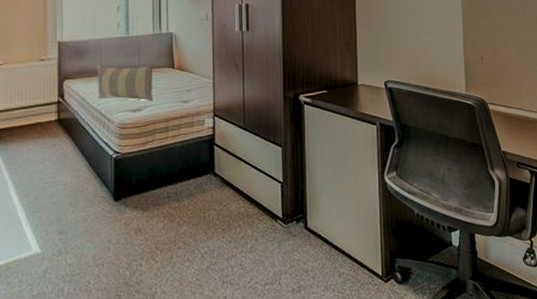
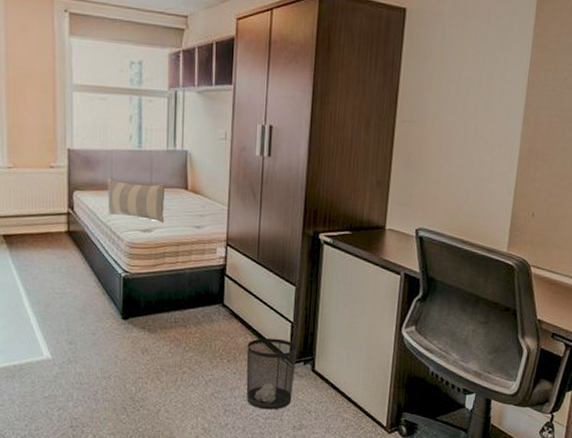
waste bin: none [240,200,289,276] -> present [246,337,298,410]

